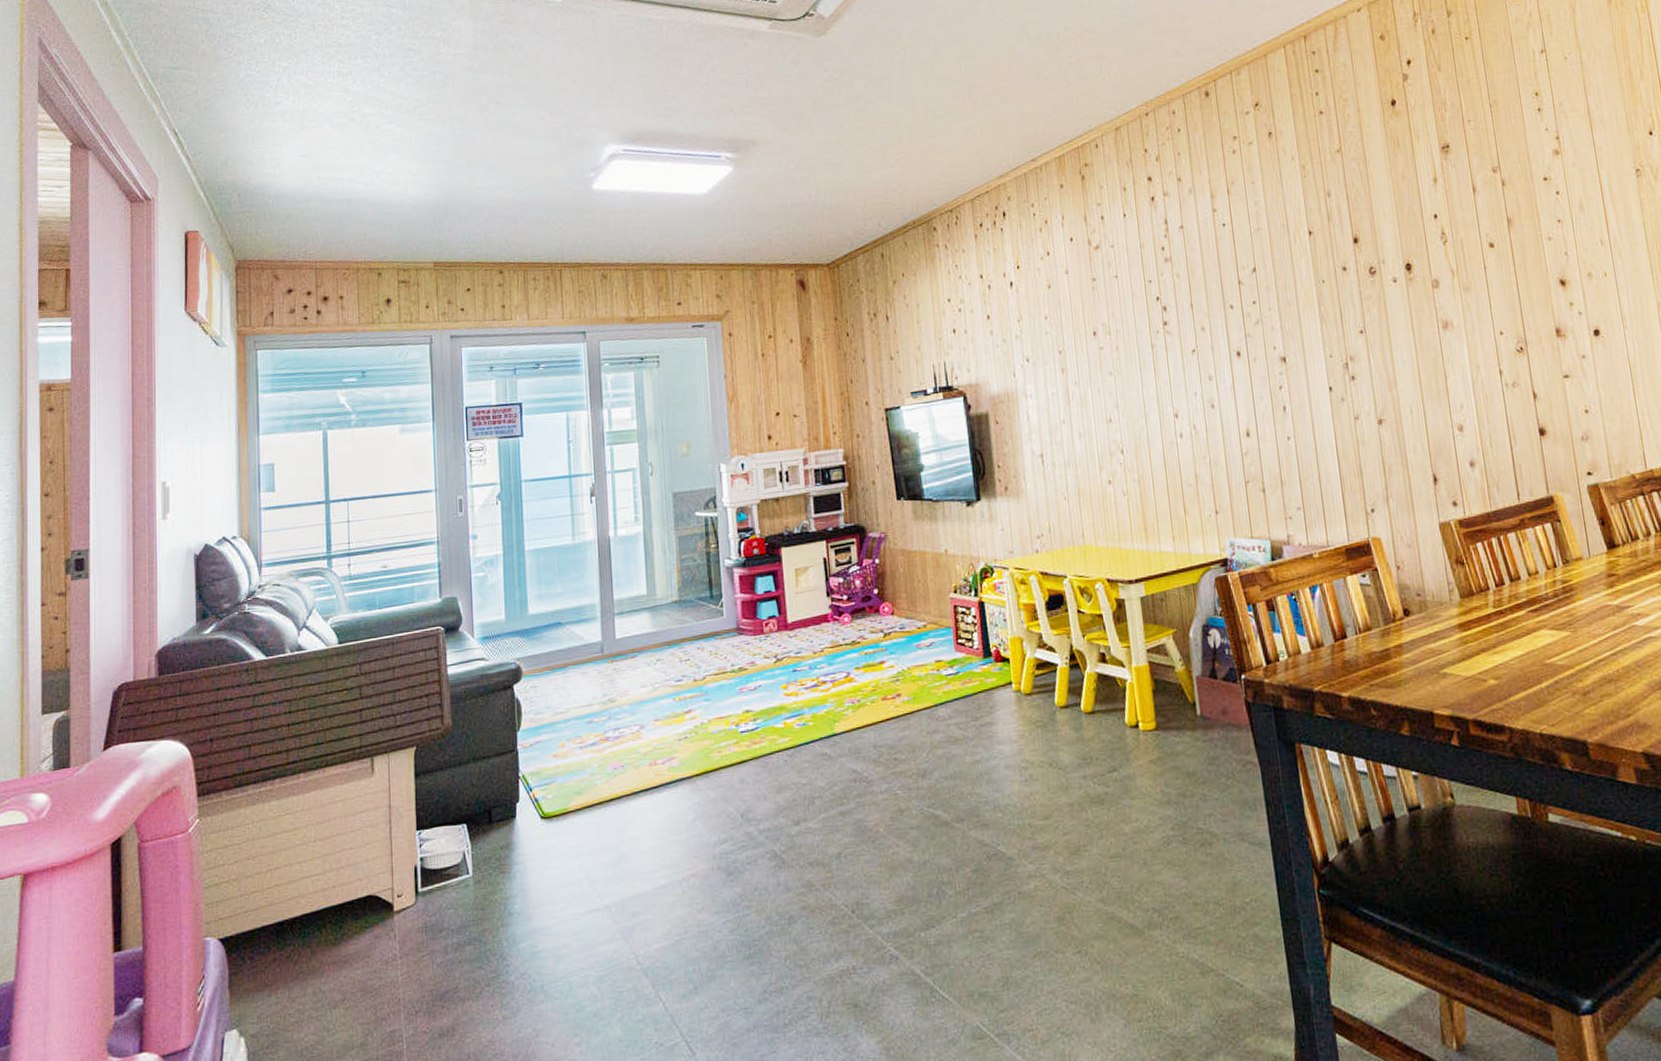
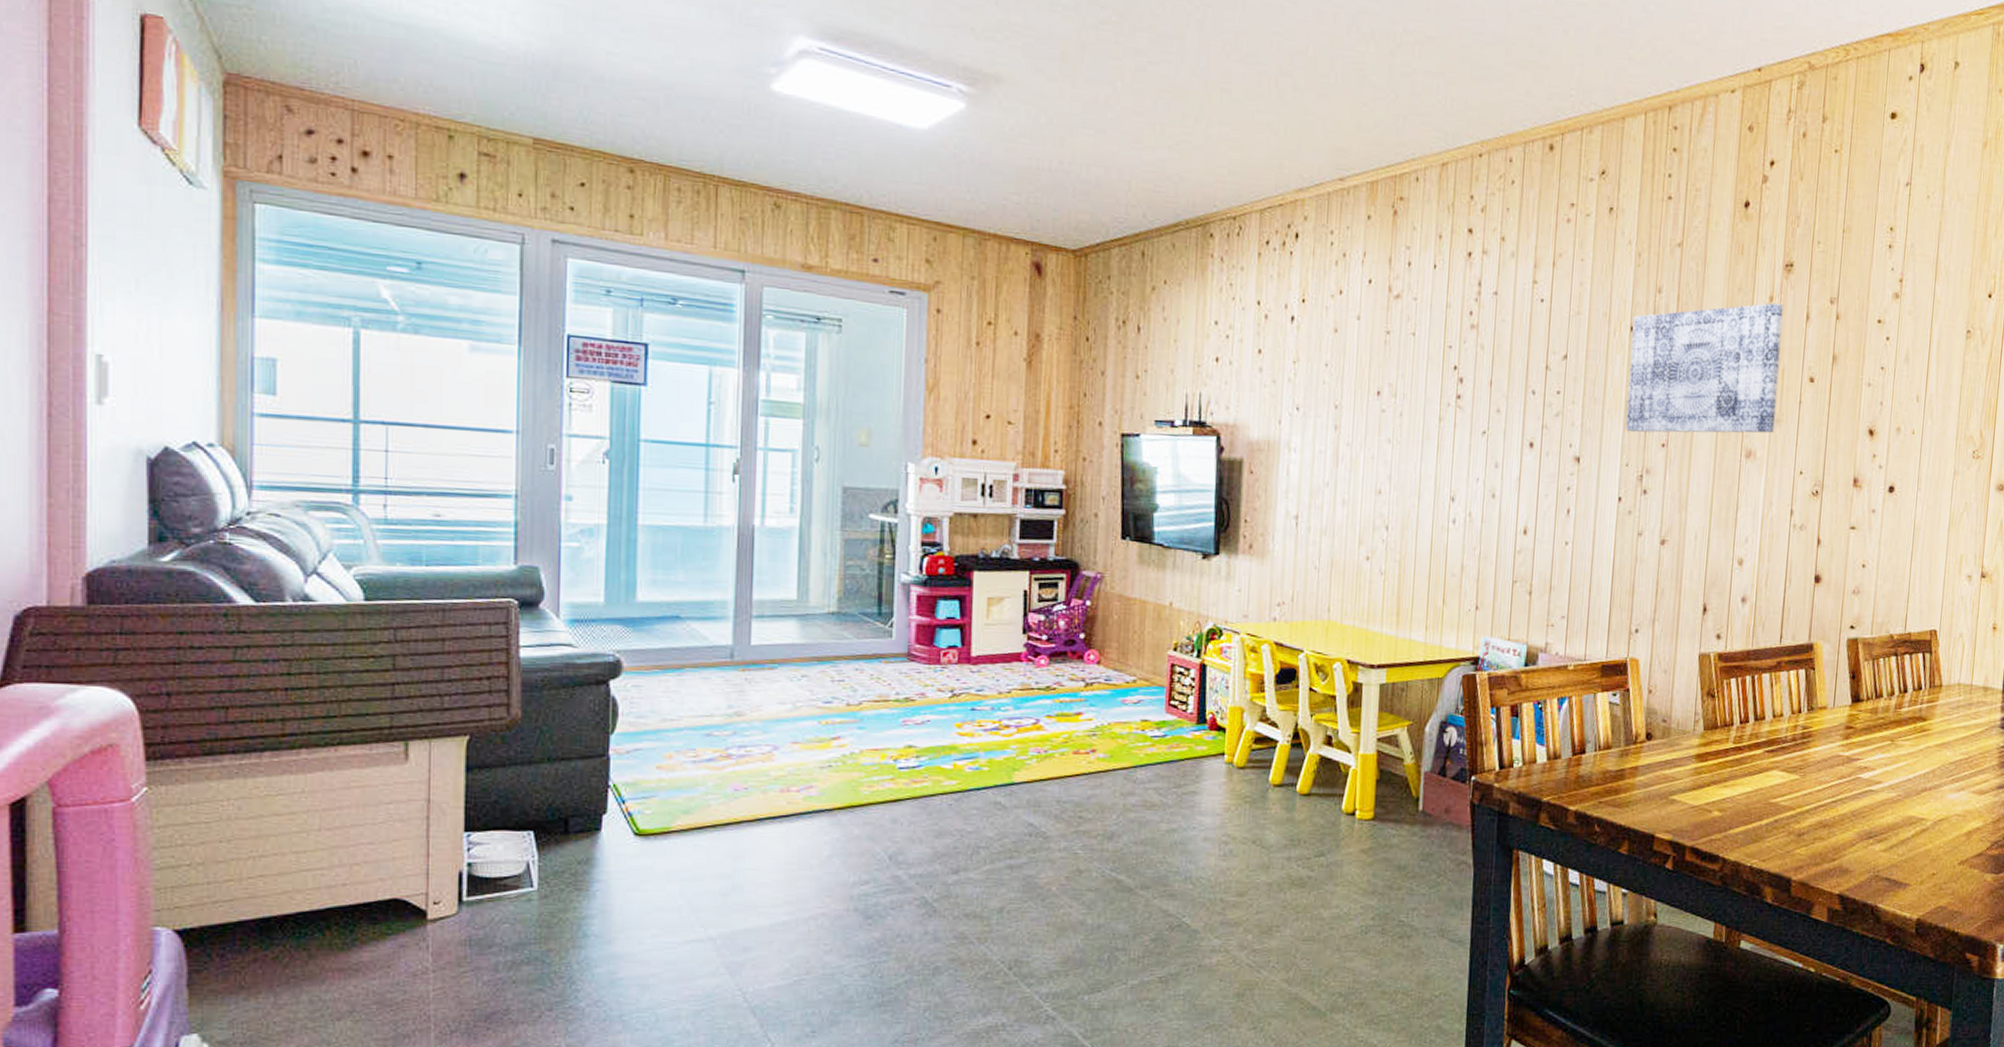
wall art: none [1309,182,1465,326] -> present [1625,302,1784,434]

